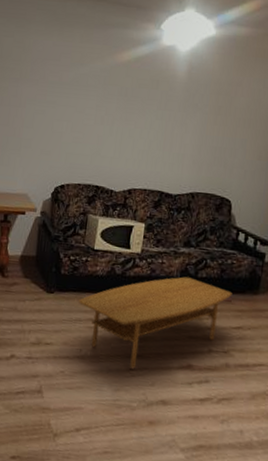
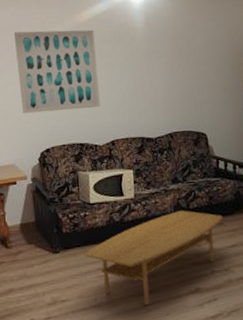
wall art: none [45,62,132,152] -> present [13,29,100,114]

